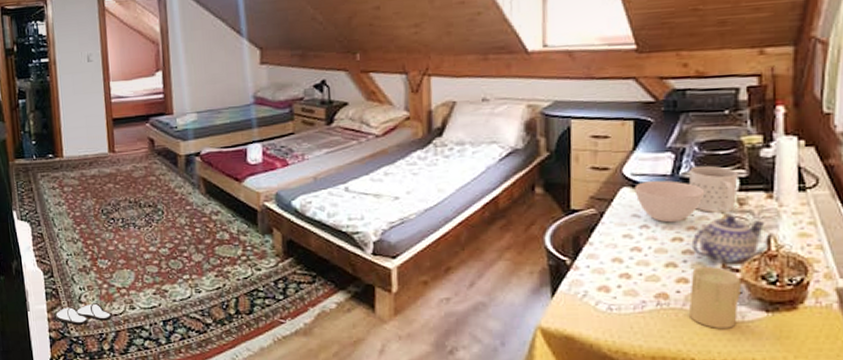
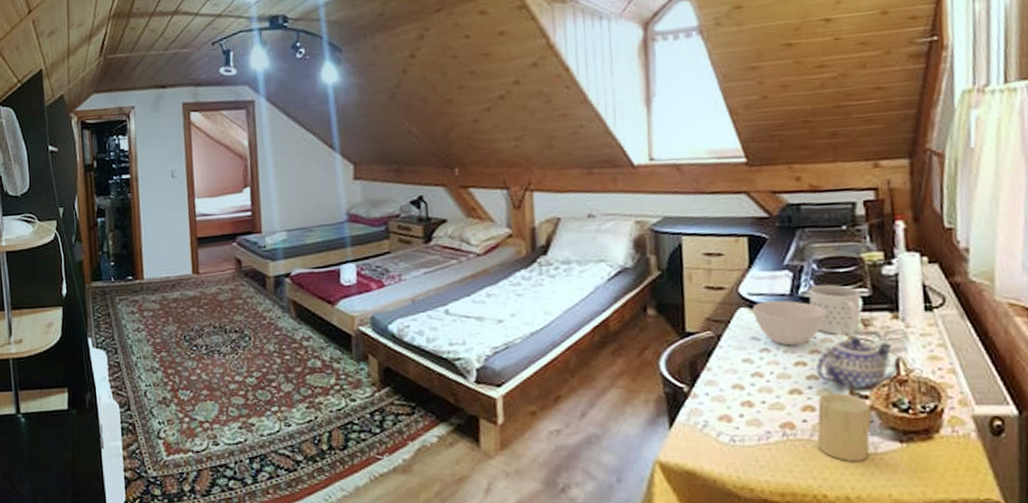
slippers: present [54,303,112,325] -> none [130,439,194,463]

